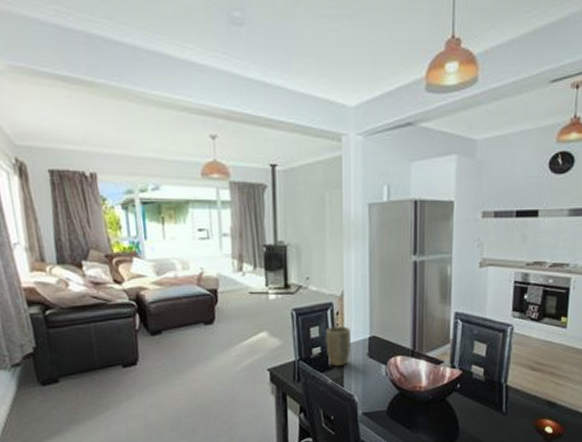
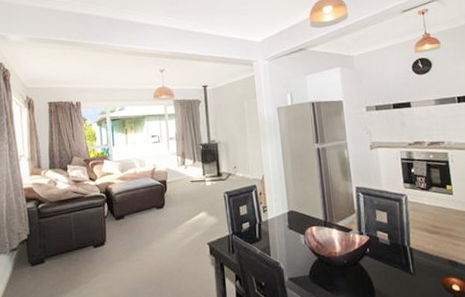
plant pot: present [325,326,352,367] -> none [252,204,274,239]

